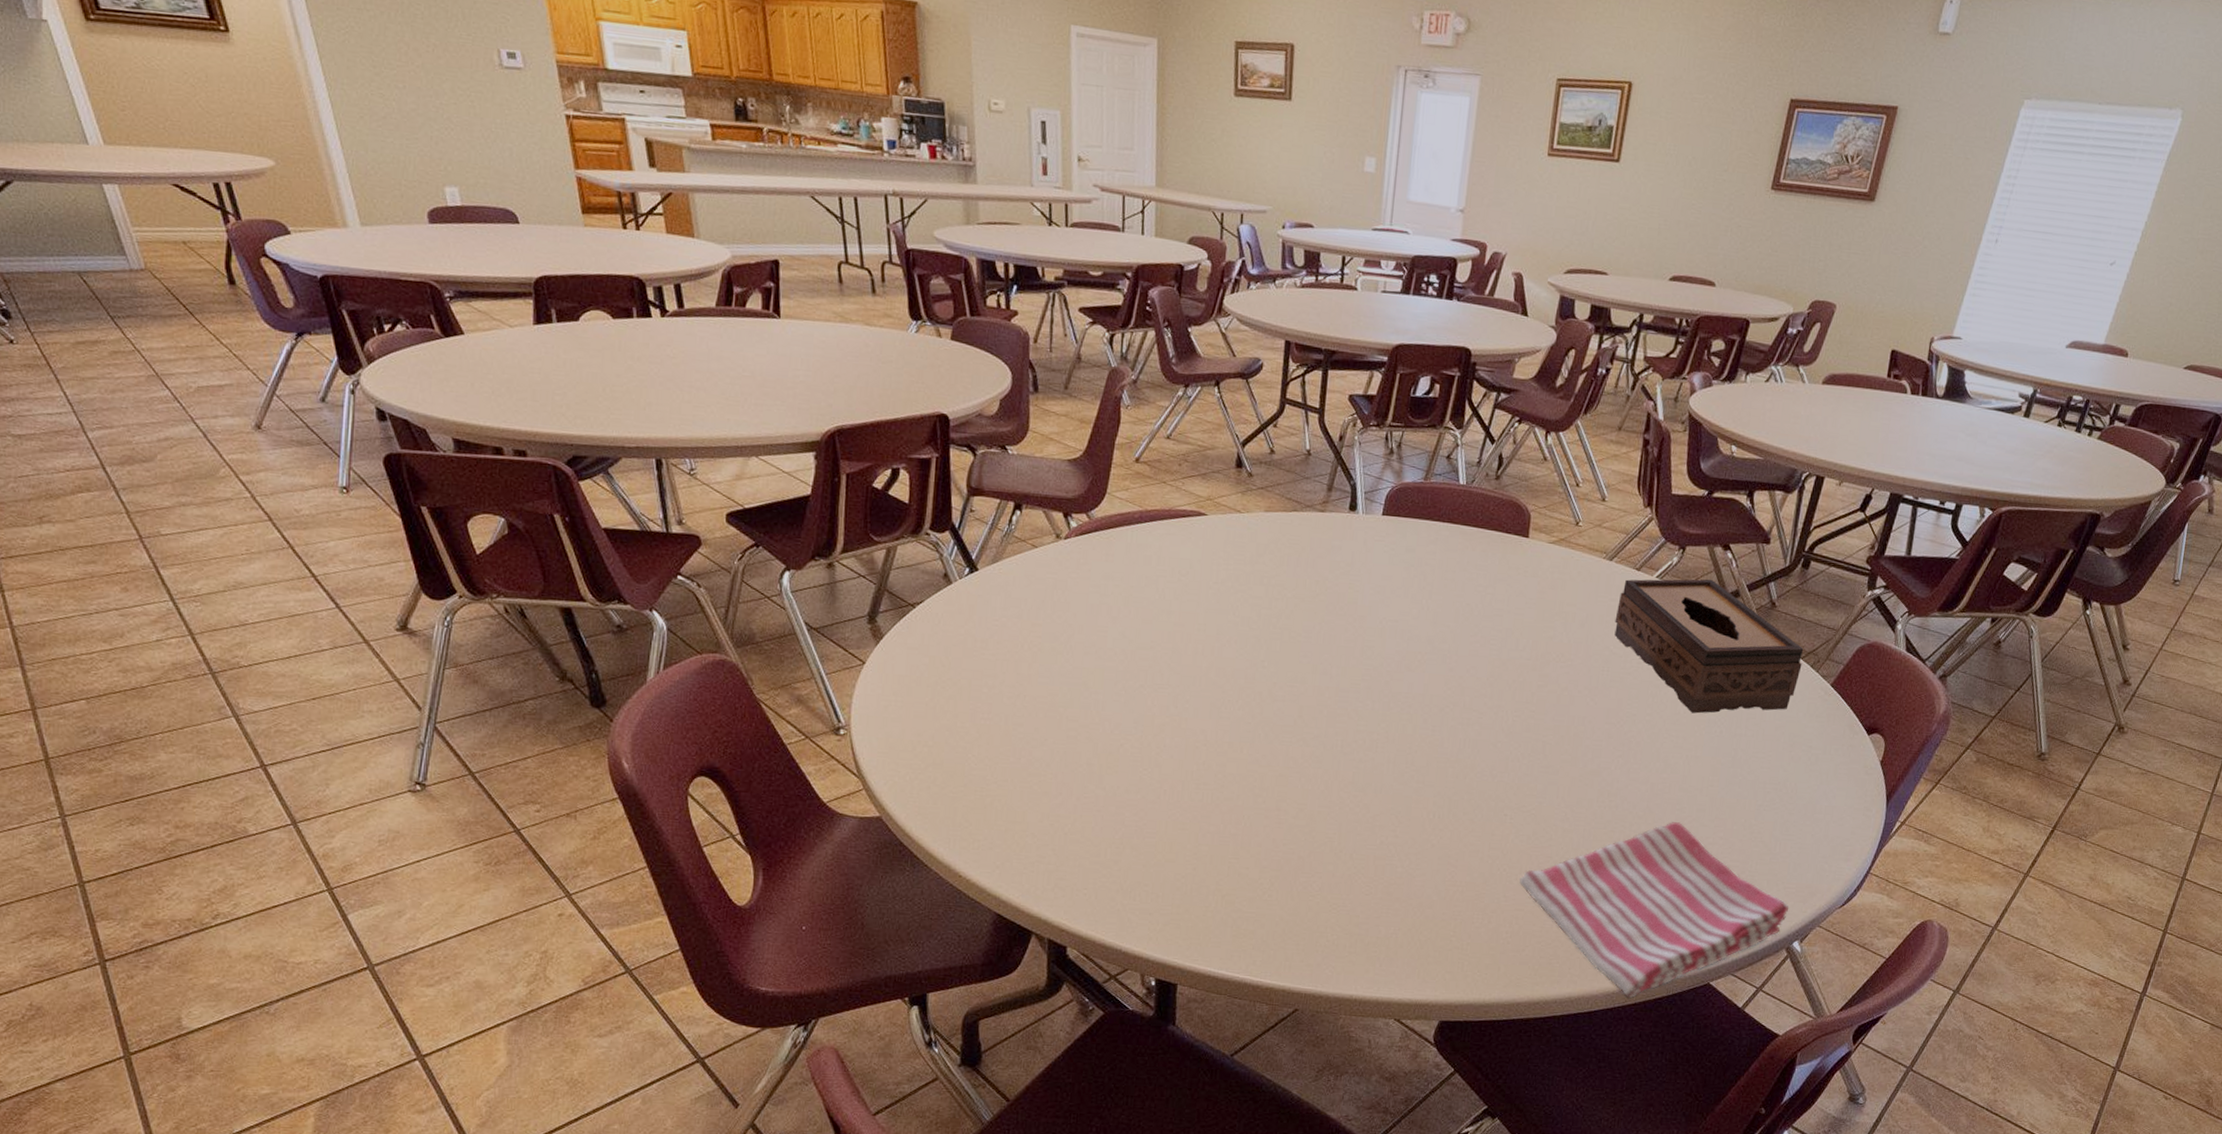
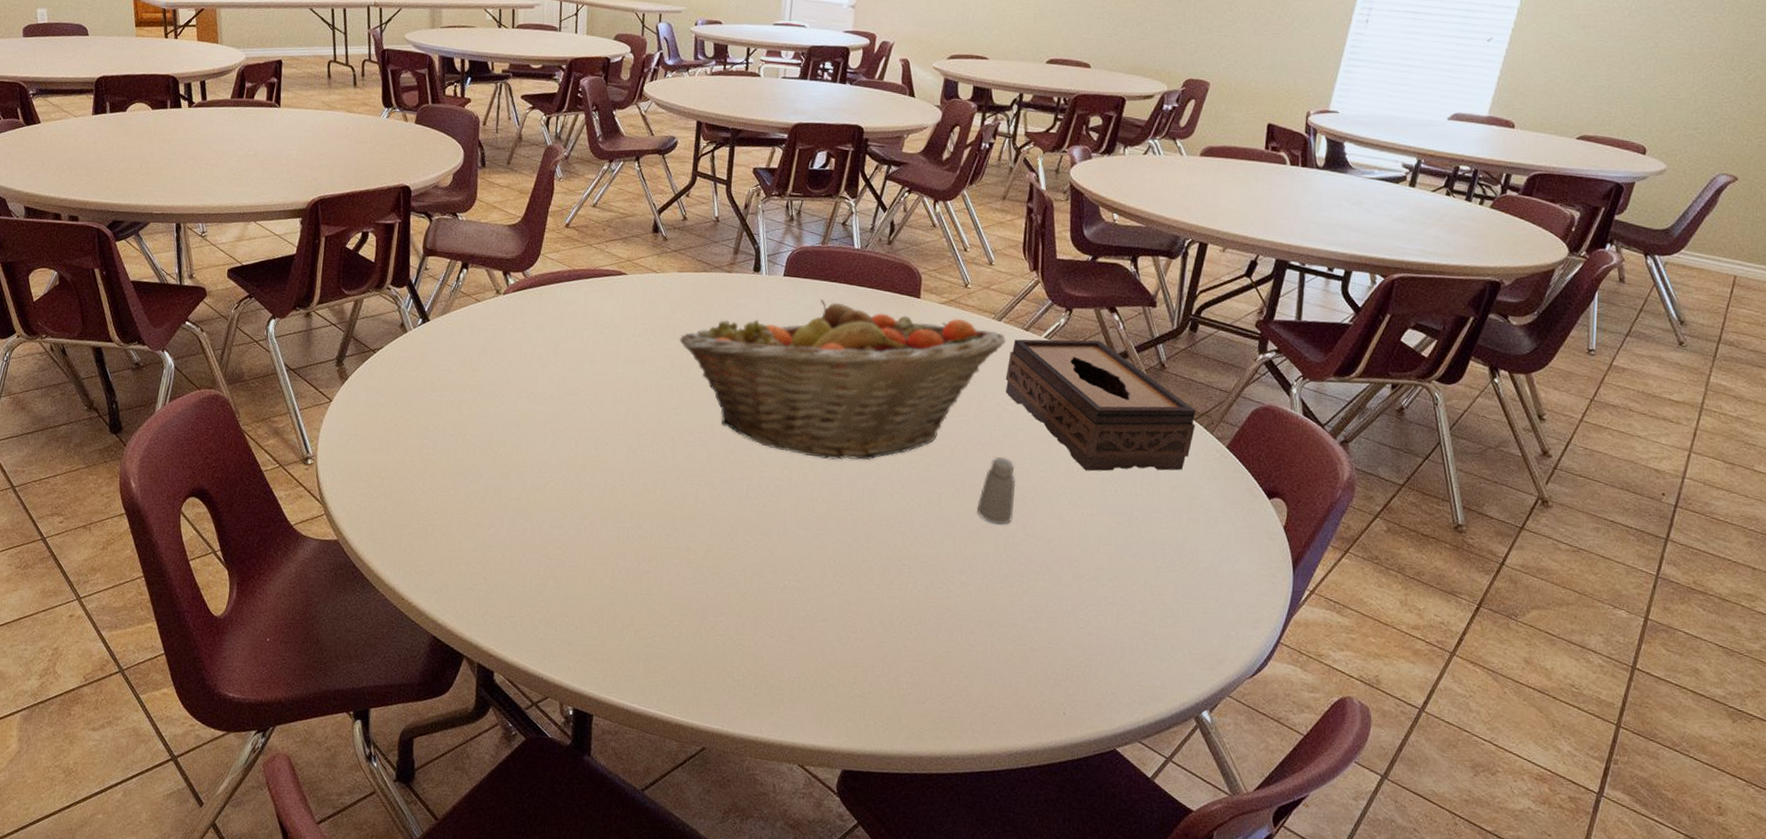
fruit basket: none [1267,540,1618,710] -> present [679,299,1007,461]
dish towel: present [1520,822,1788,998] -> none [919,579,1195,759]
saltshaker: none [1581,702,1622,771] -> present [976,457,1016,525]

